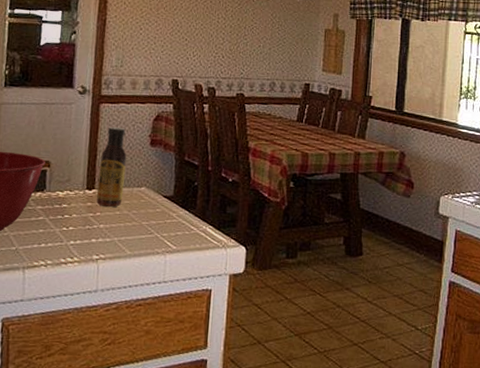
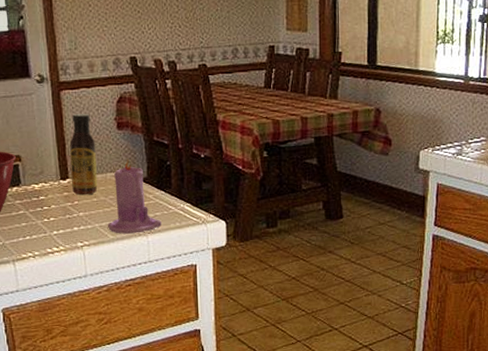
candle: none [127,175,182,251] -> present [108,158,162,234]

